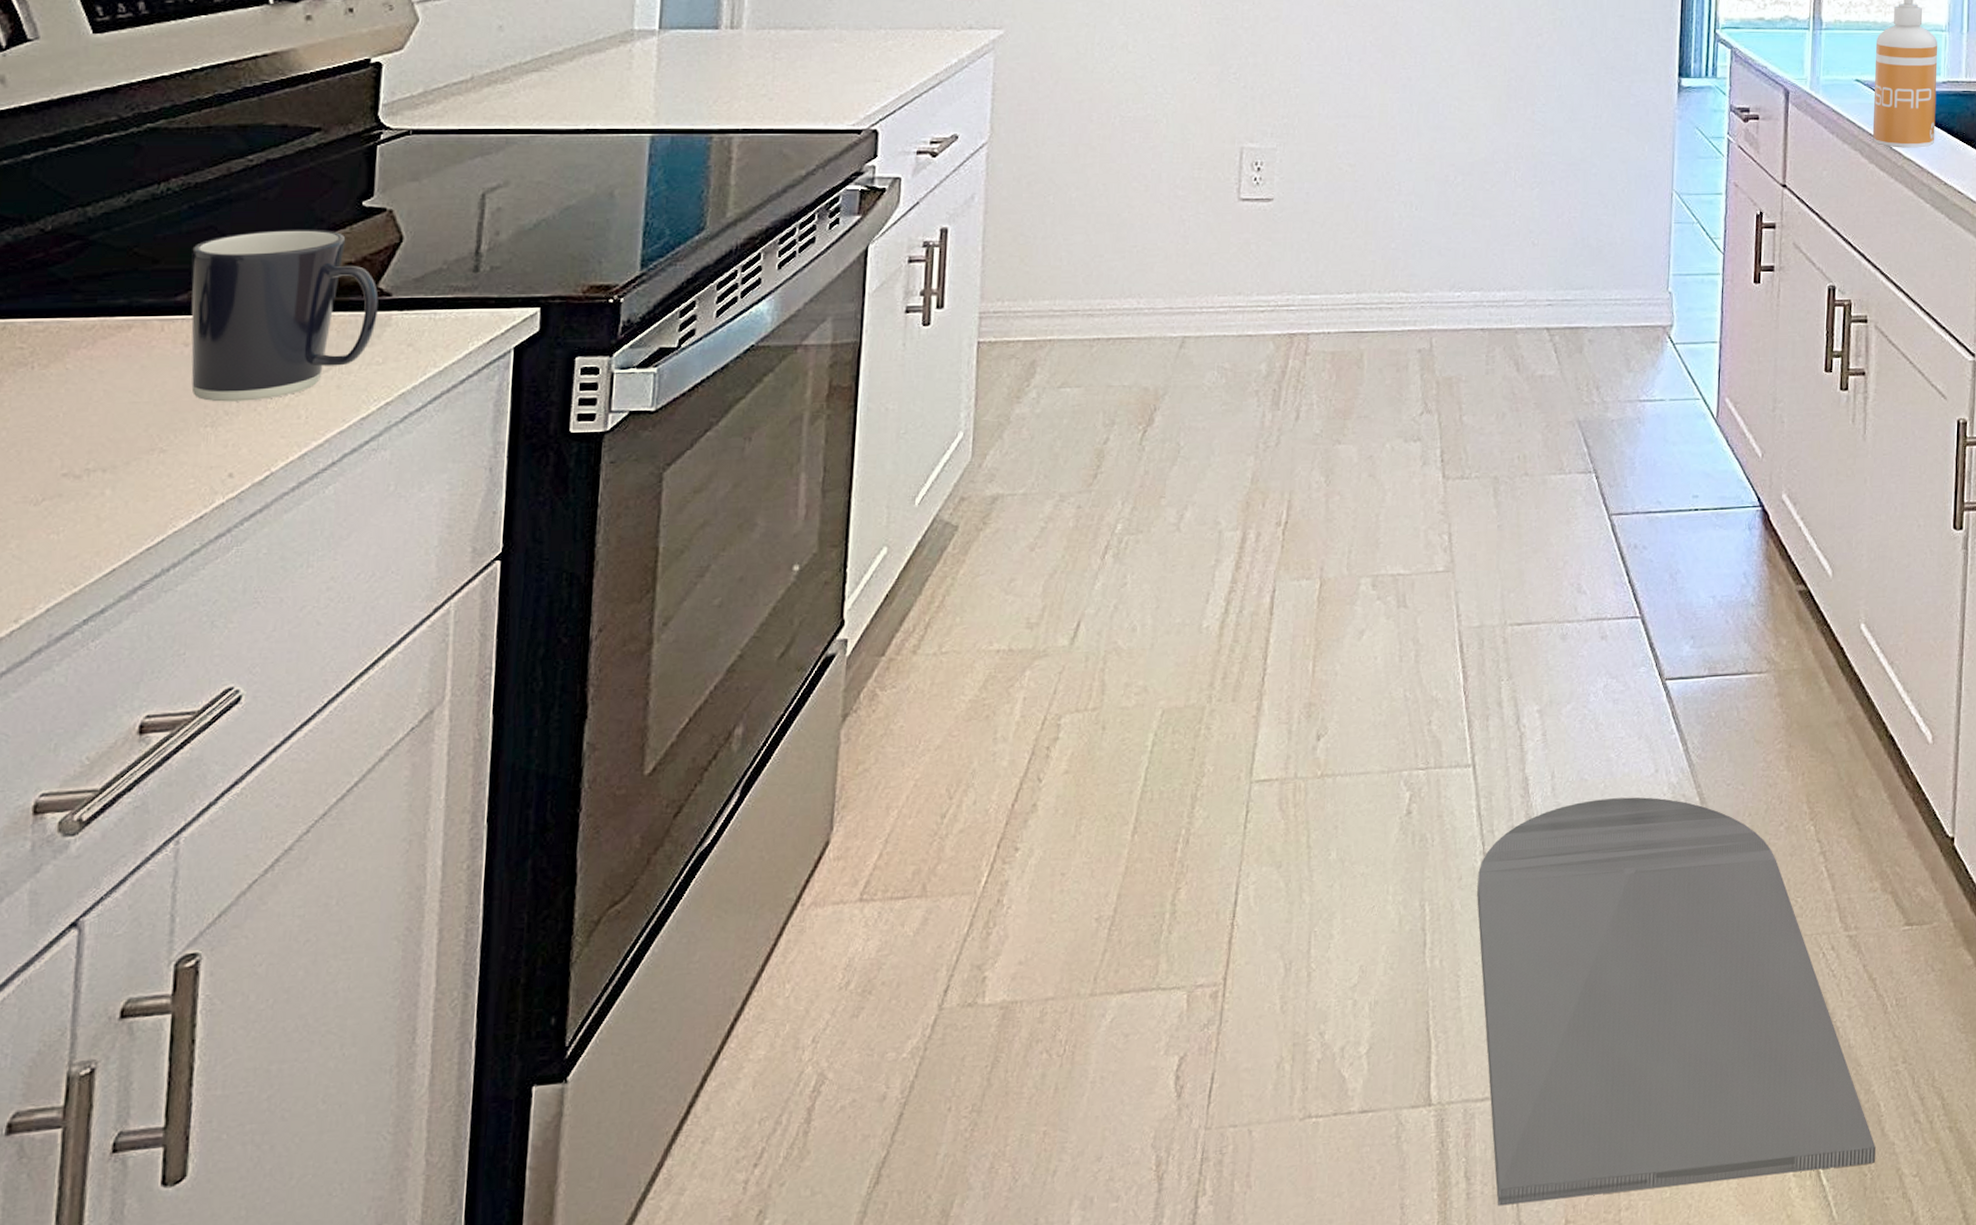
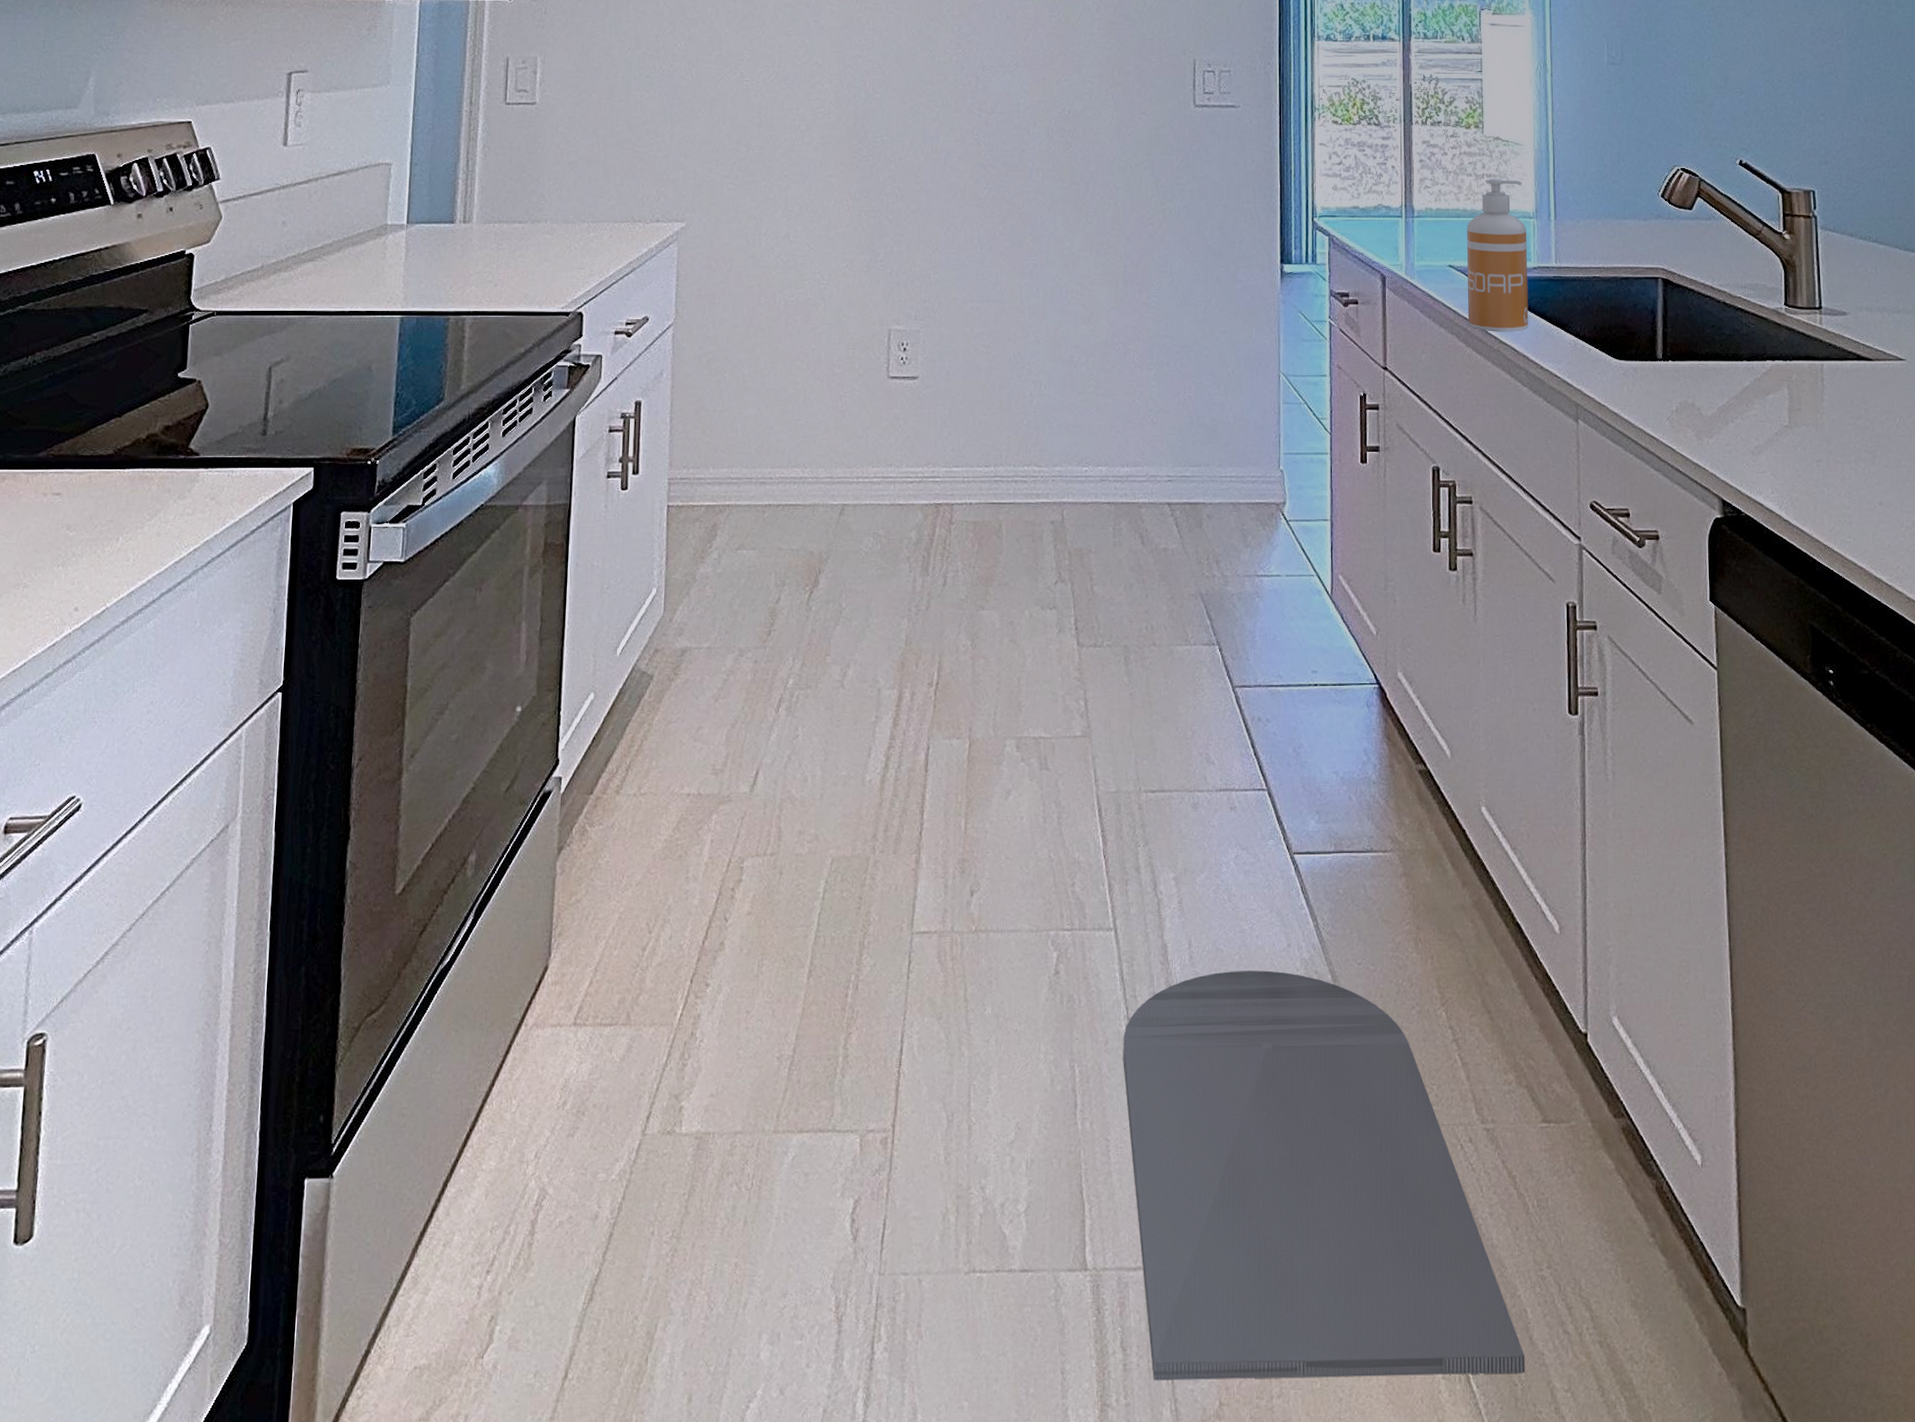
mug: present [191,229,379,402] -> none [48,396,190,545]

